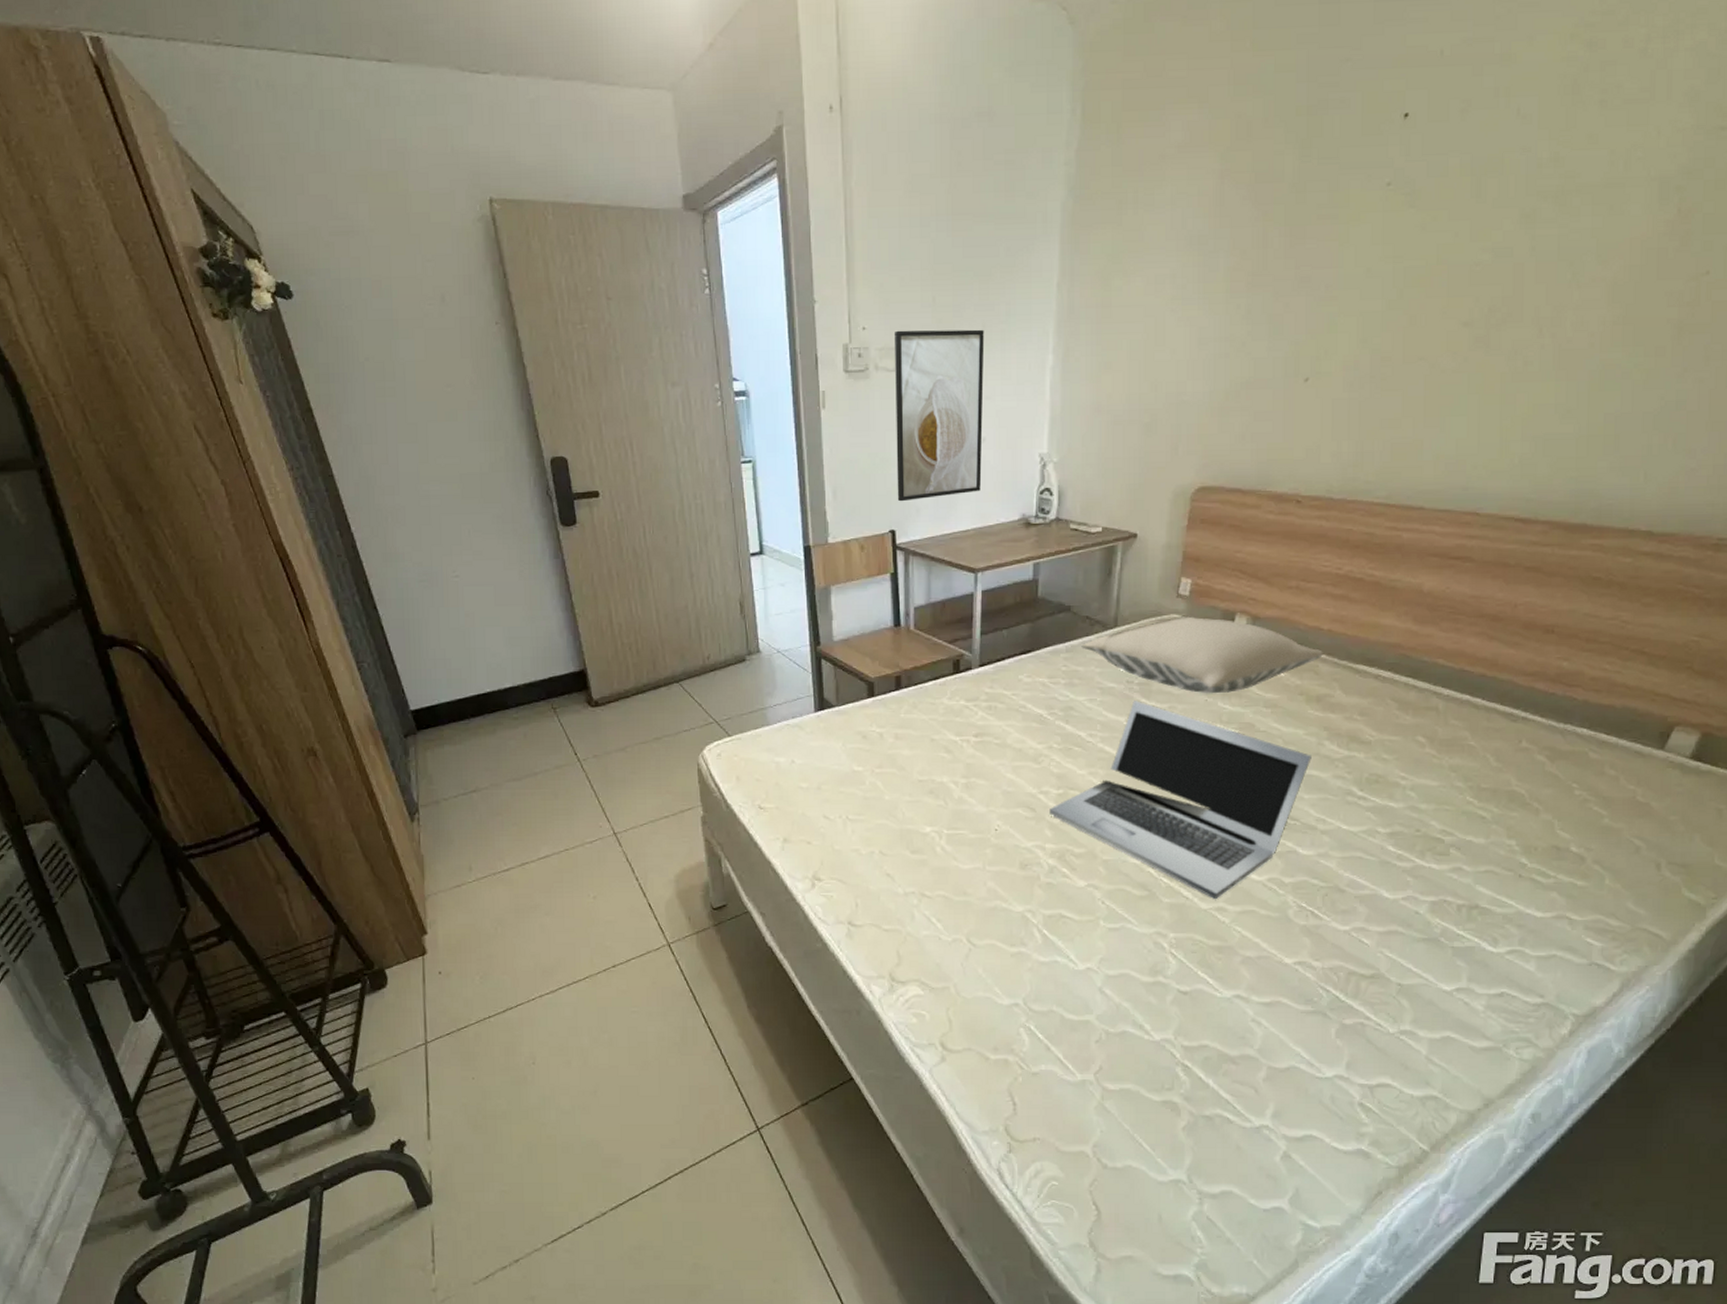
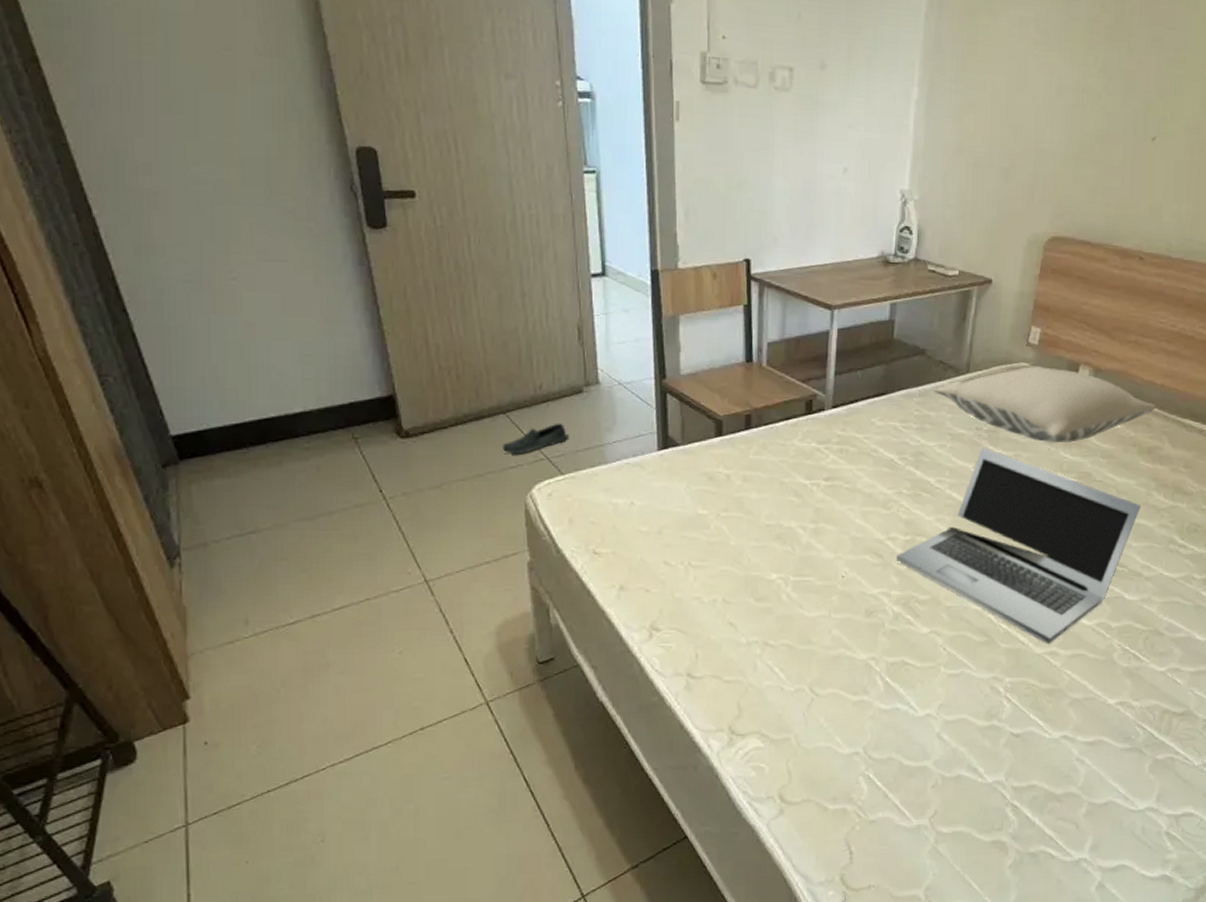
shoe: none [677,689,734,719] -> present [503,423,569,455]
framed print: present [895,329,985,502] -> none [753,43,850,229]

